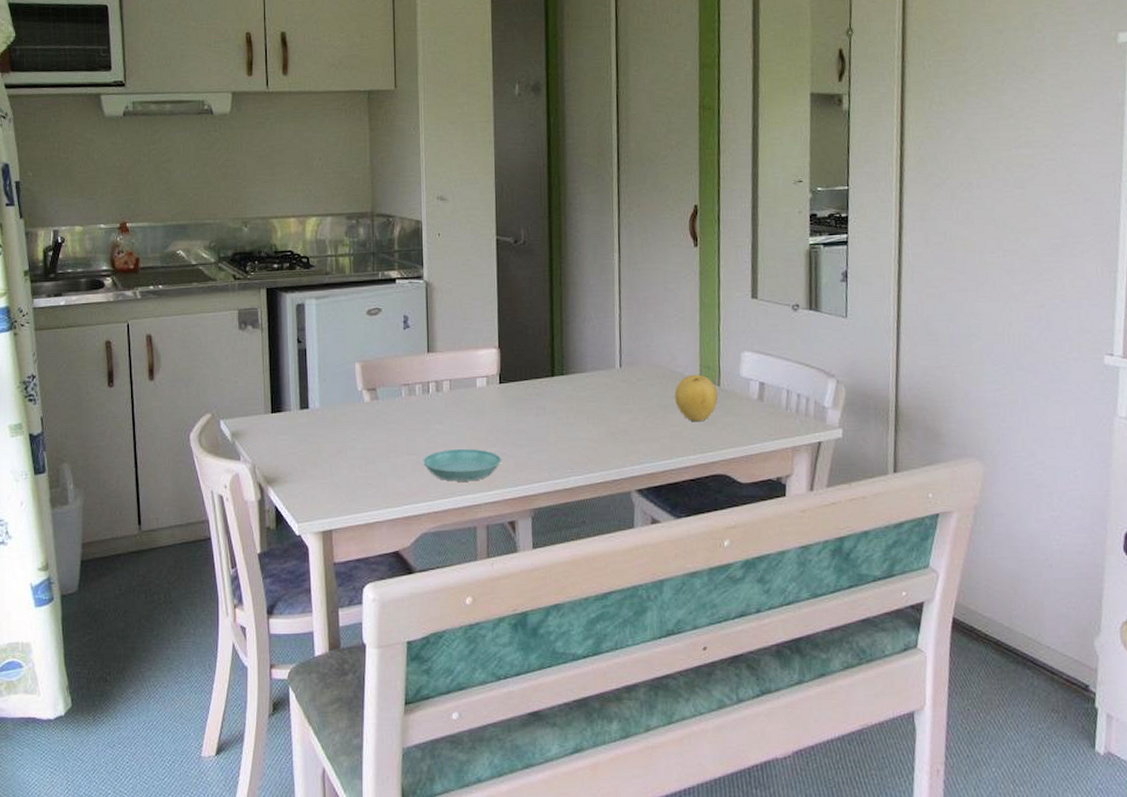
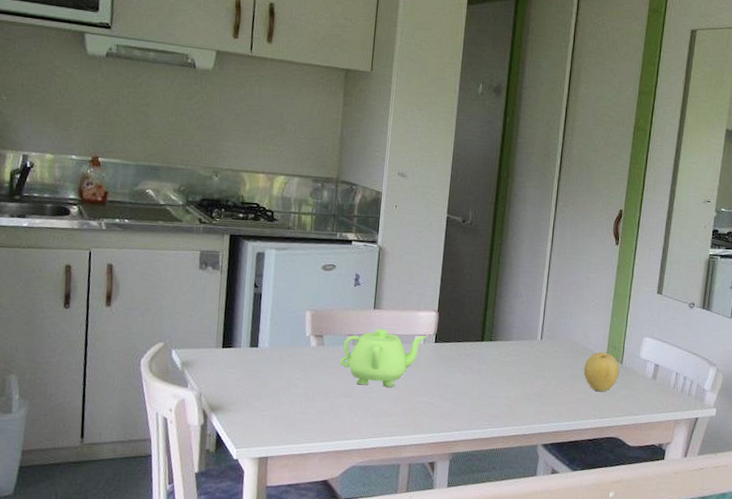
teapot: none [398,374,491,440] -> present [340,328,428,387]
saucer: present [423,449,502,482] -> none [358,395,429,425]

